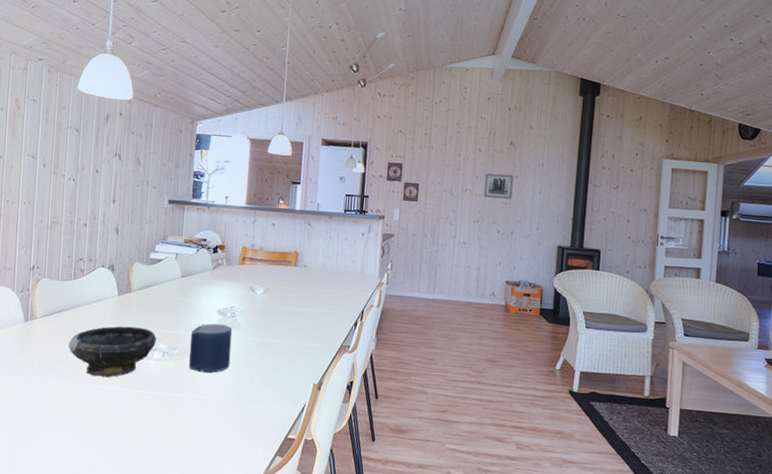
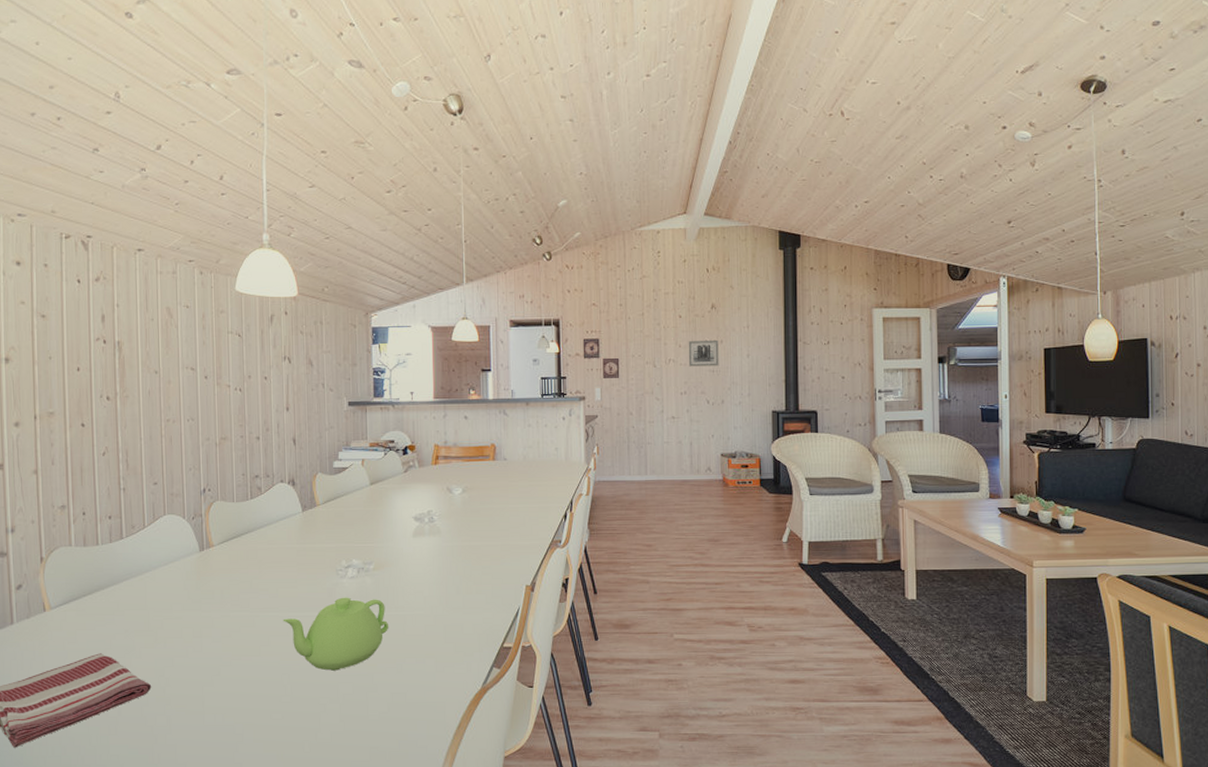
bowl: present [69,326,157,378] -> none [252,544,350,603]
teapot: none [92,377,186,443] -> present [283,597,389,671]
candle: present [189,323,233,373] -> none [386,531,433,586]

